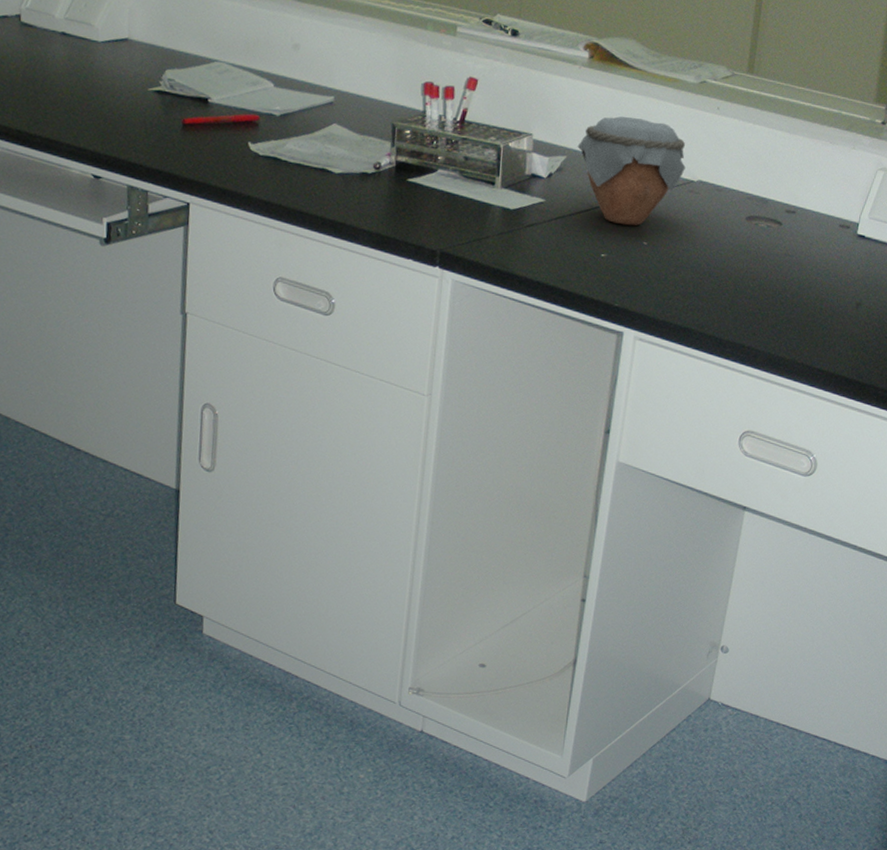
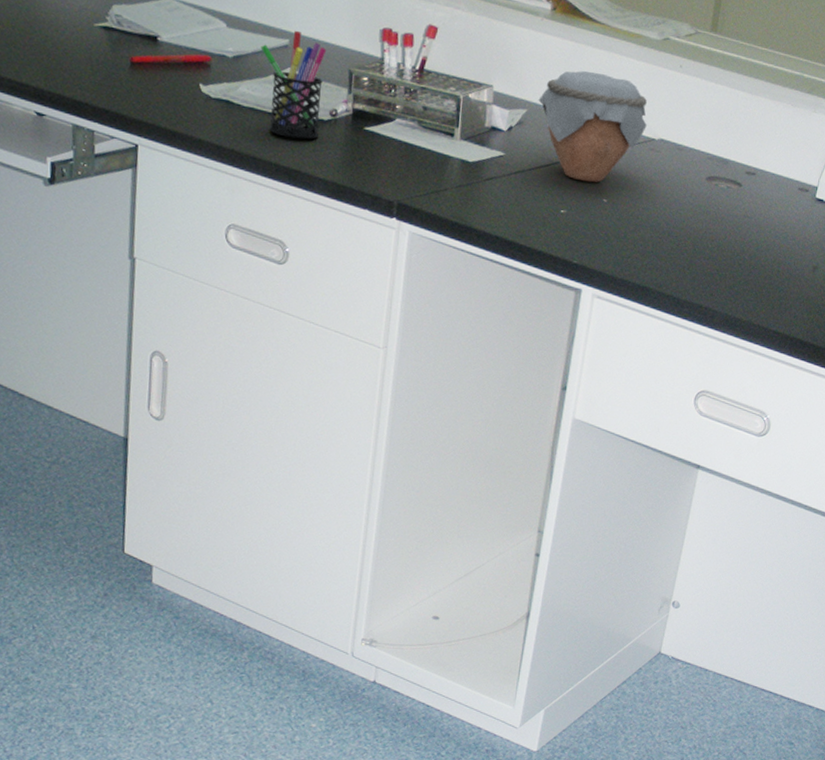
pen holder: none [306,87,371,193] -> present [260,30,327,140]

